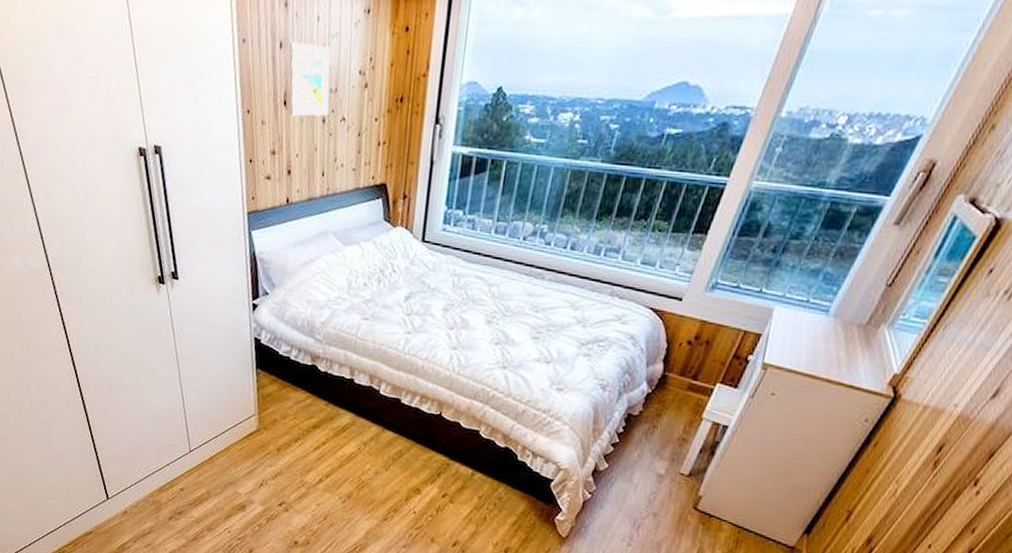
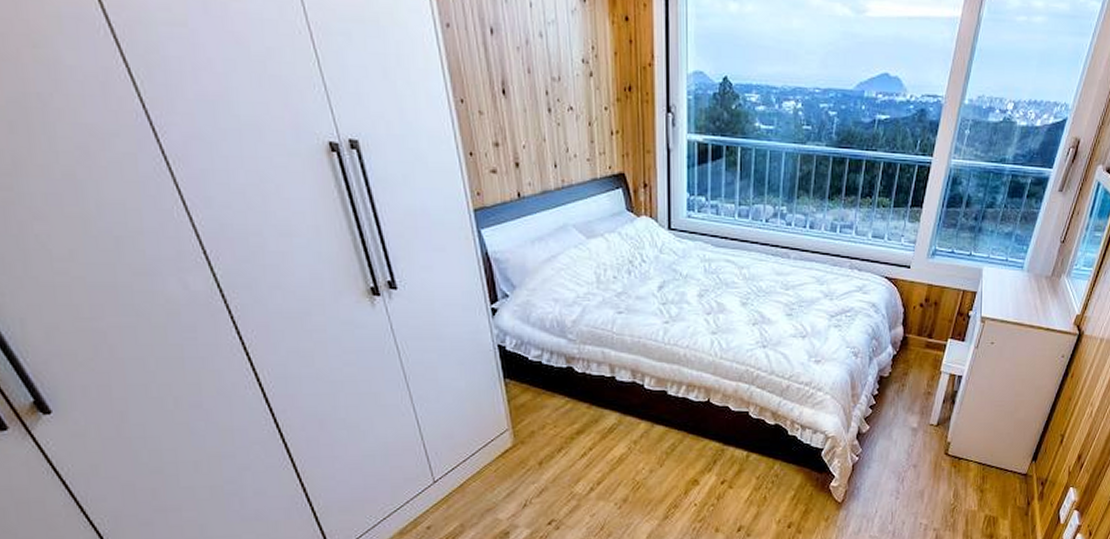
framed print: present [289,41,331,117] -> none [501,27,554,106]

